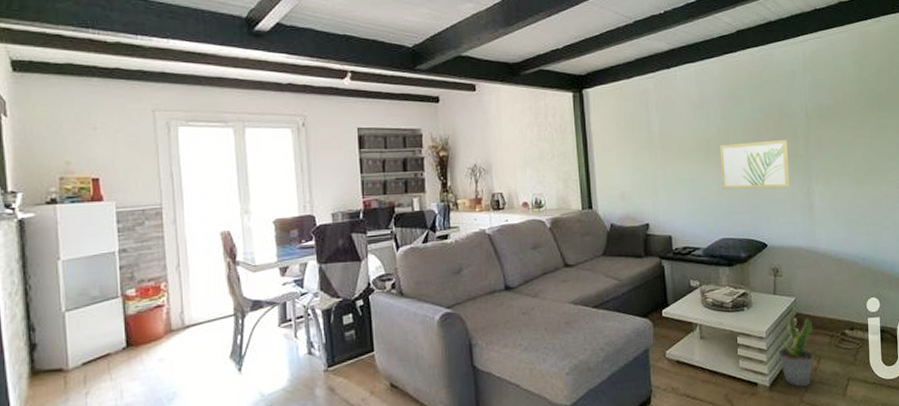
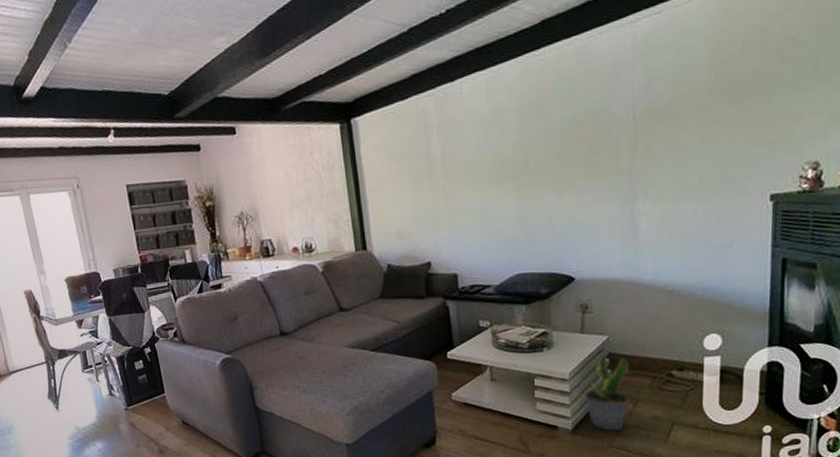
wall art: present [719,140,790,189] -> none [516,152,607,218]

